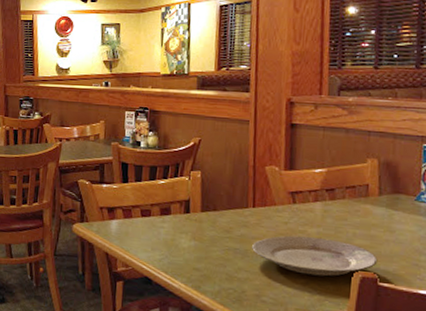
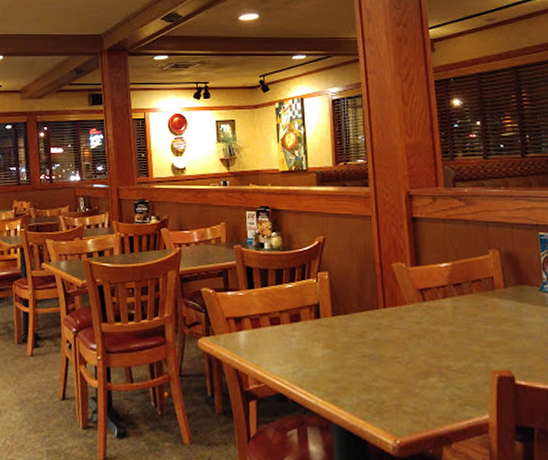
plate: present [252,235,378,277] -> none [387,336,512,379]

